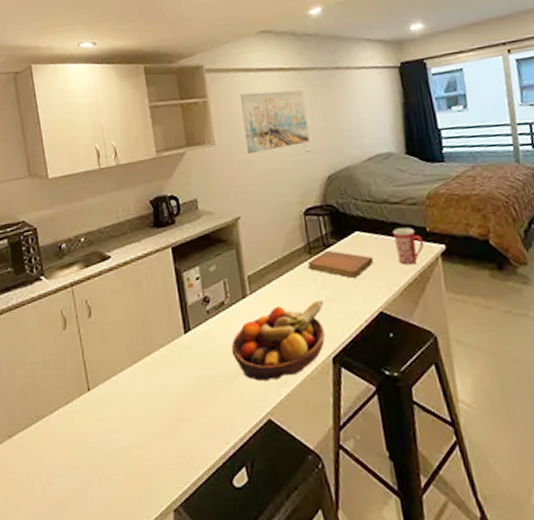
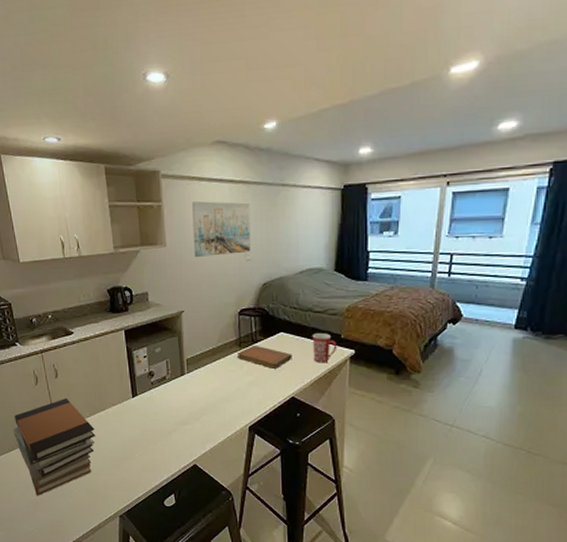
book stack: none [33,342,139,492] -> present [13,397,95,497]
fruit bowl: present [231,299,325,382] -> none [169,383,246,438]

